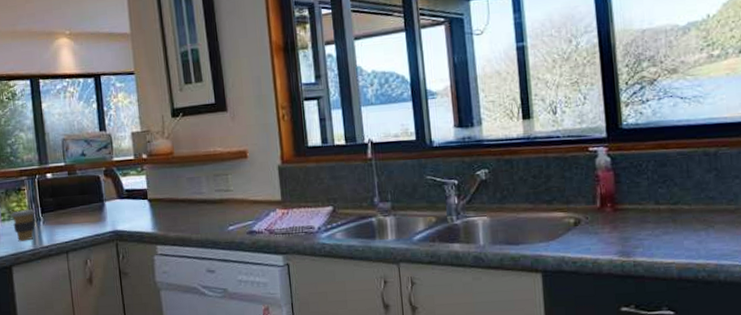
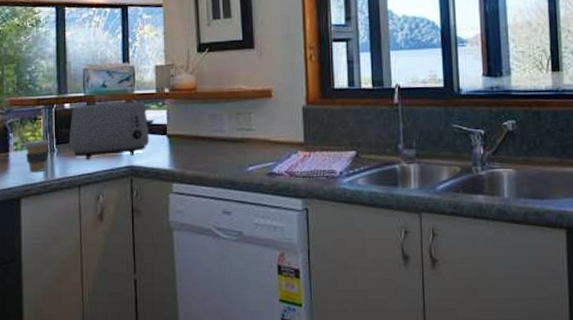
toaster: none [53,167,135,226] -> present [69,101,155,159]

